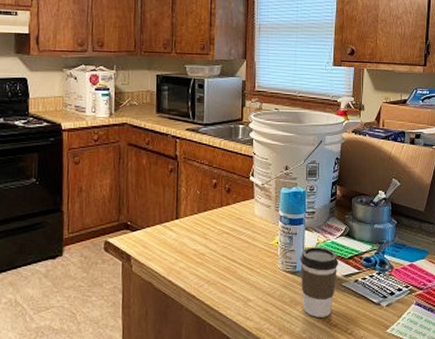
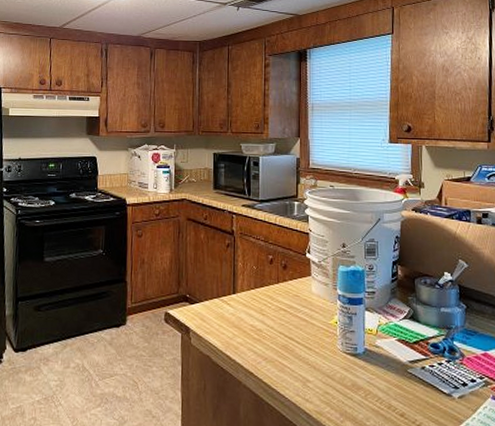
coffee cup: present [300,246,339,317] -> none [361,328,403,405]

